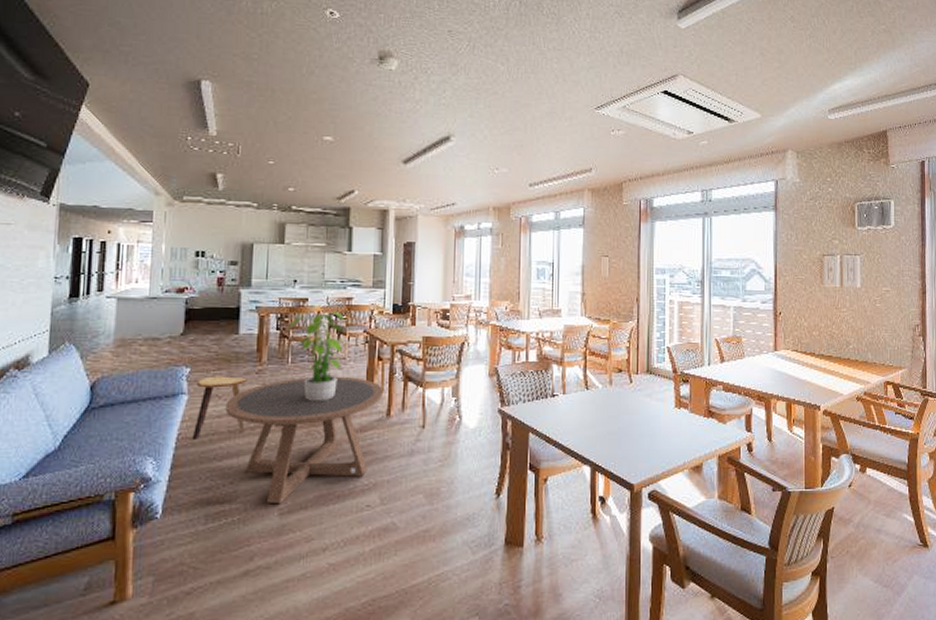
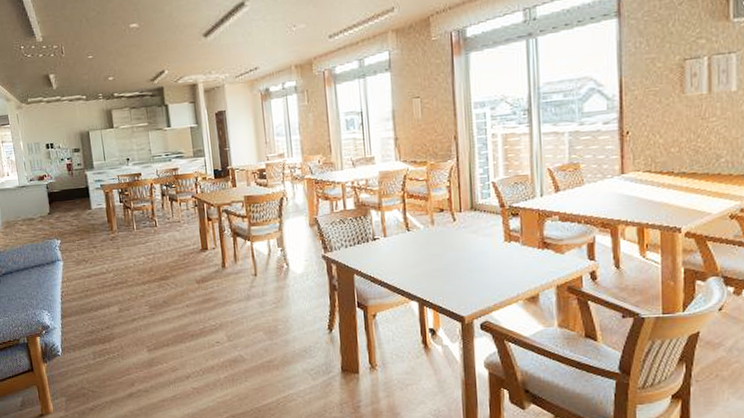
stool: present [192,376,247,439] -> none [67,244,110,295]
coffee table: present [225,376,384,504] -> none [92,236,217,343]
potted plant: present [286,312,346,401] -> none [127,182,179,260]

